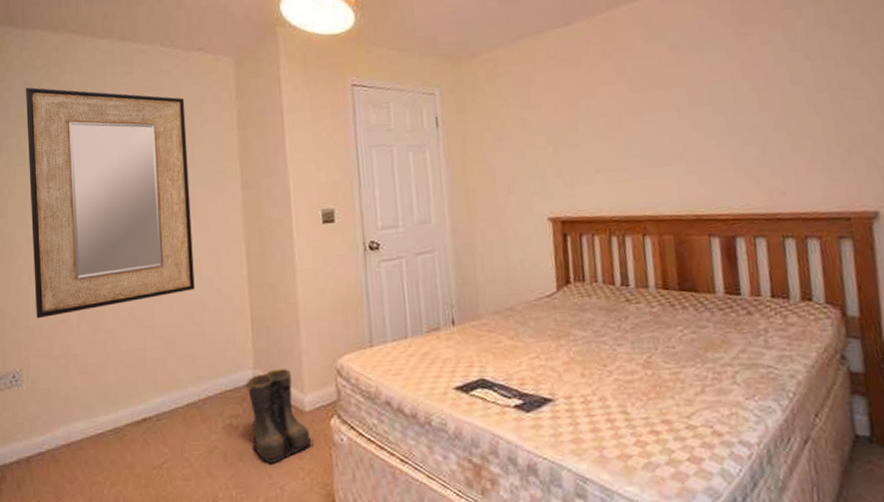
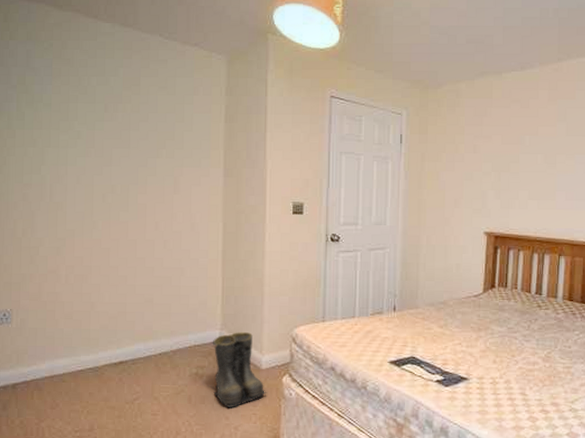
home mirror: present [26,87,195,319] -> none [27,57,178,268]

